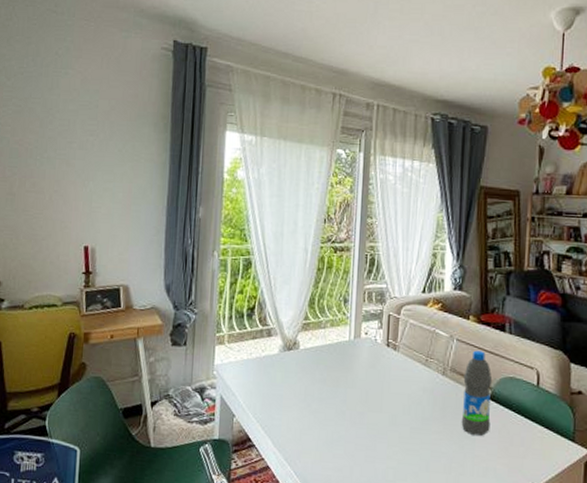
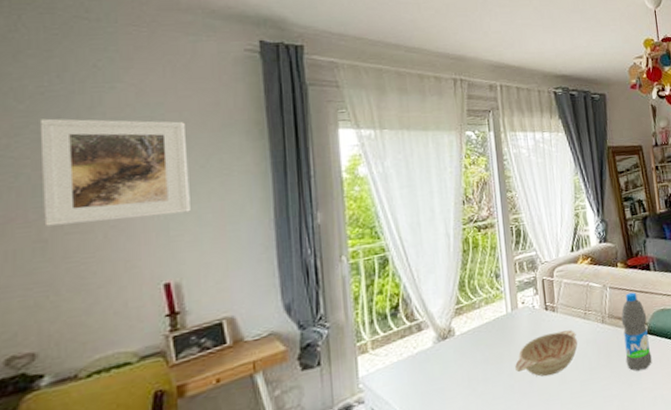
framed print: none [14,94,112,189] -> present [39,118,191,226]
decorative bowl: none [349,370,415,414] -> present [515,330,578,377]

